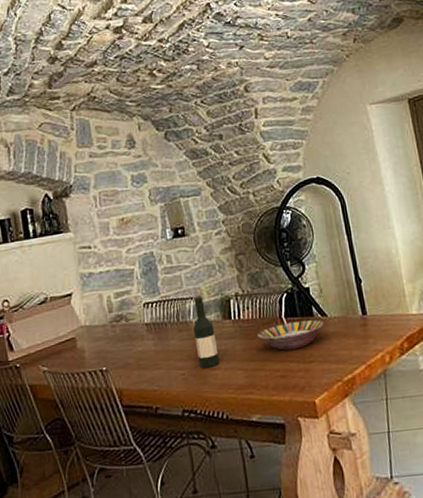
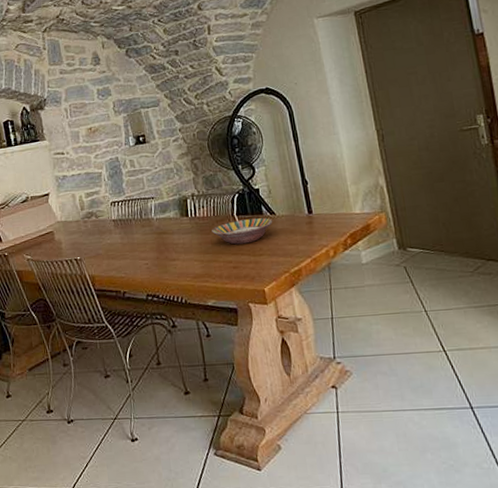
wine bottle: present [193,295,220,368] -> none [154,196,178,259]

